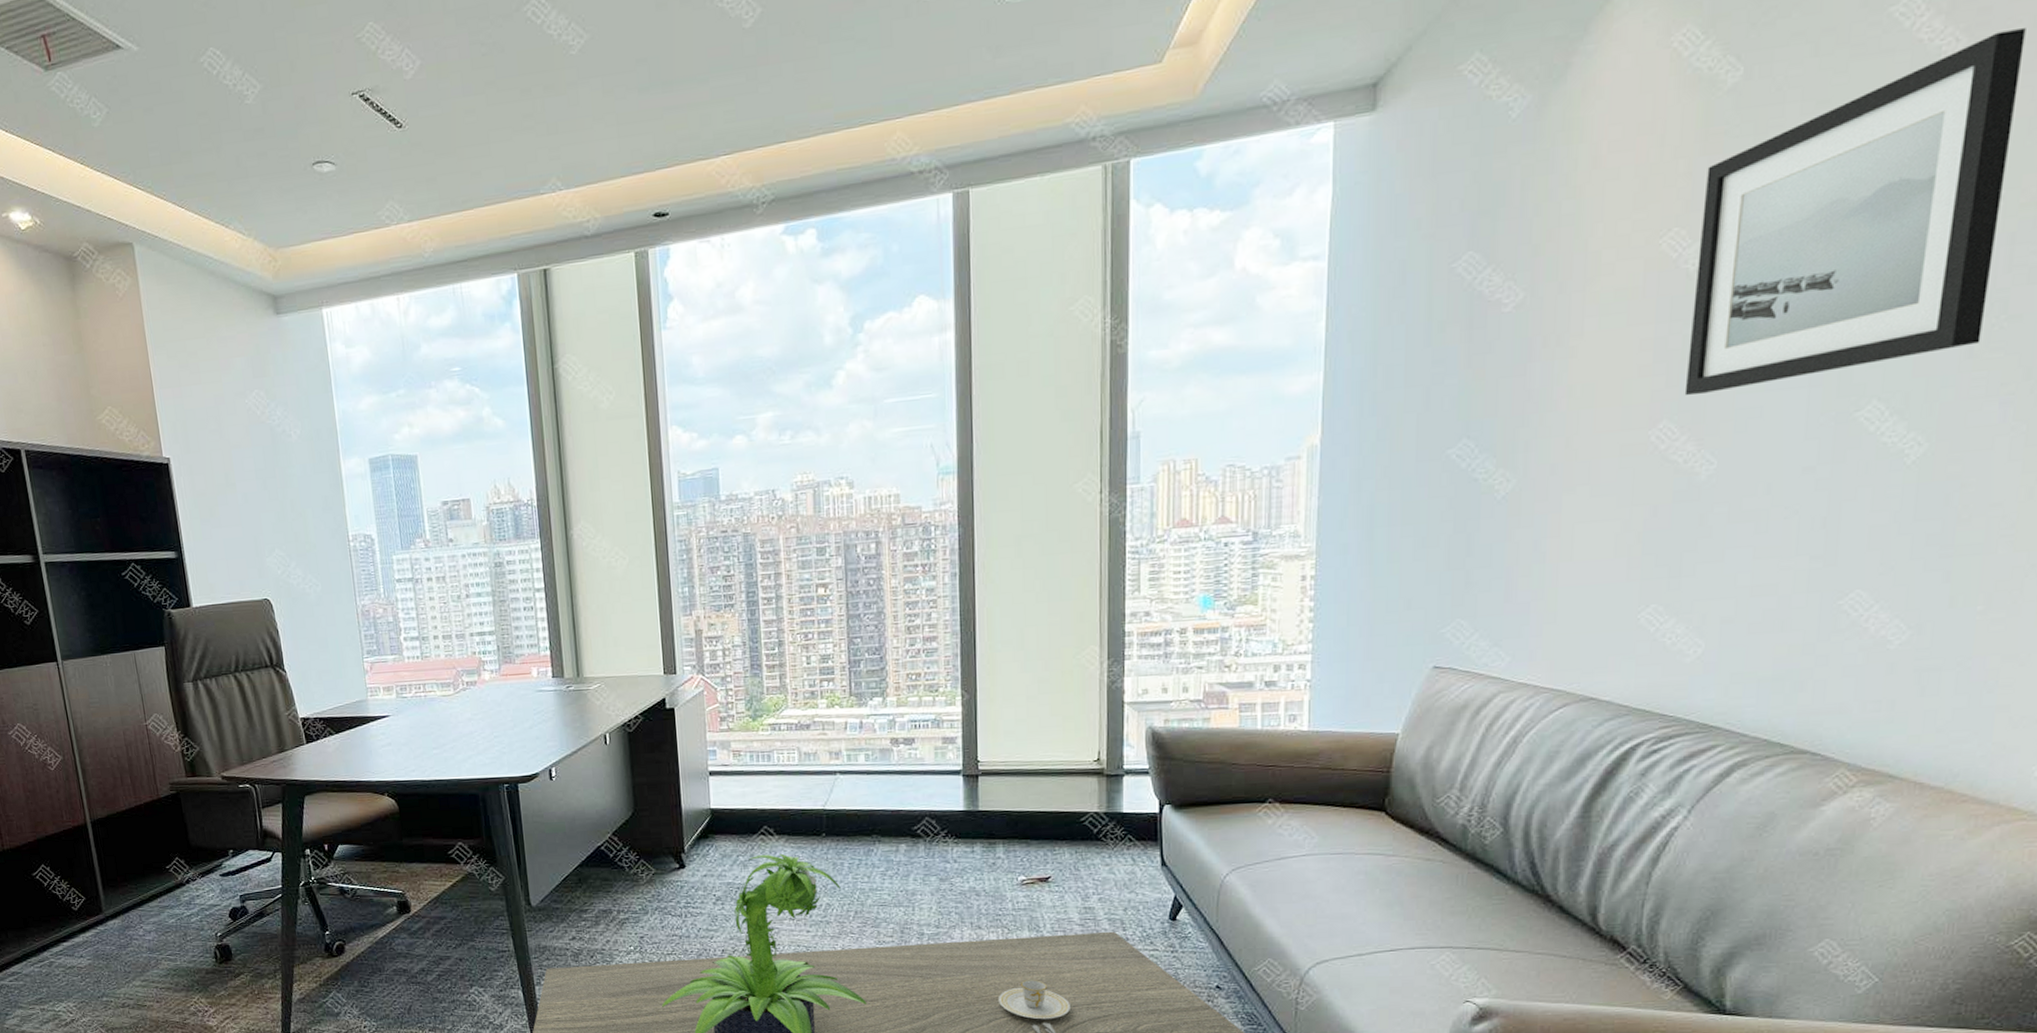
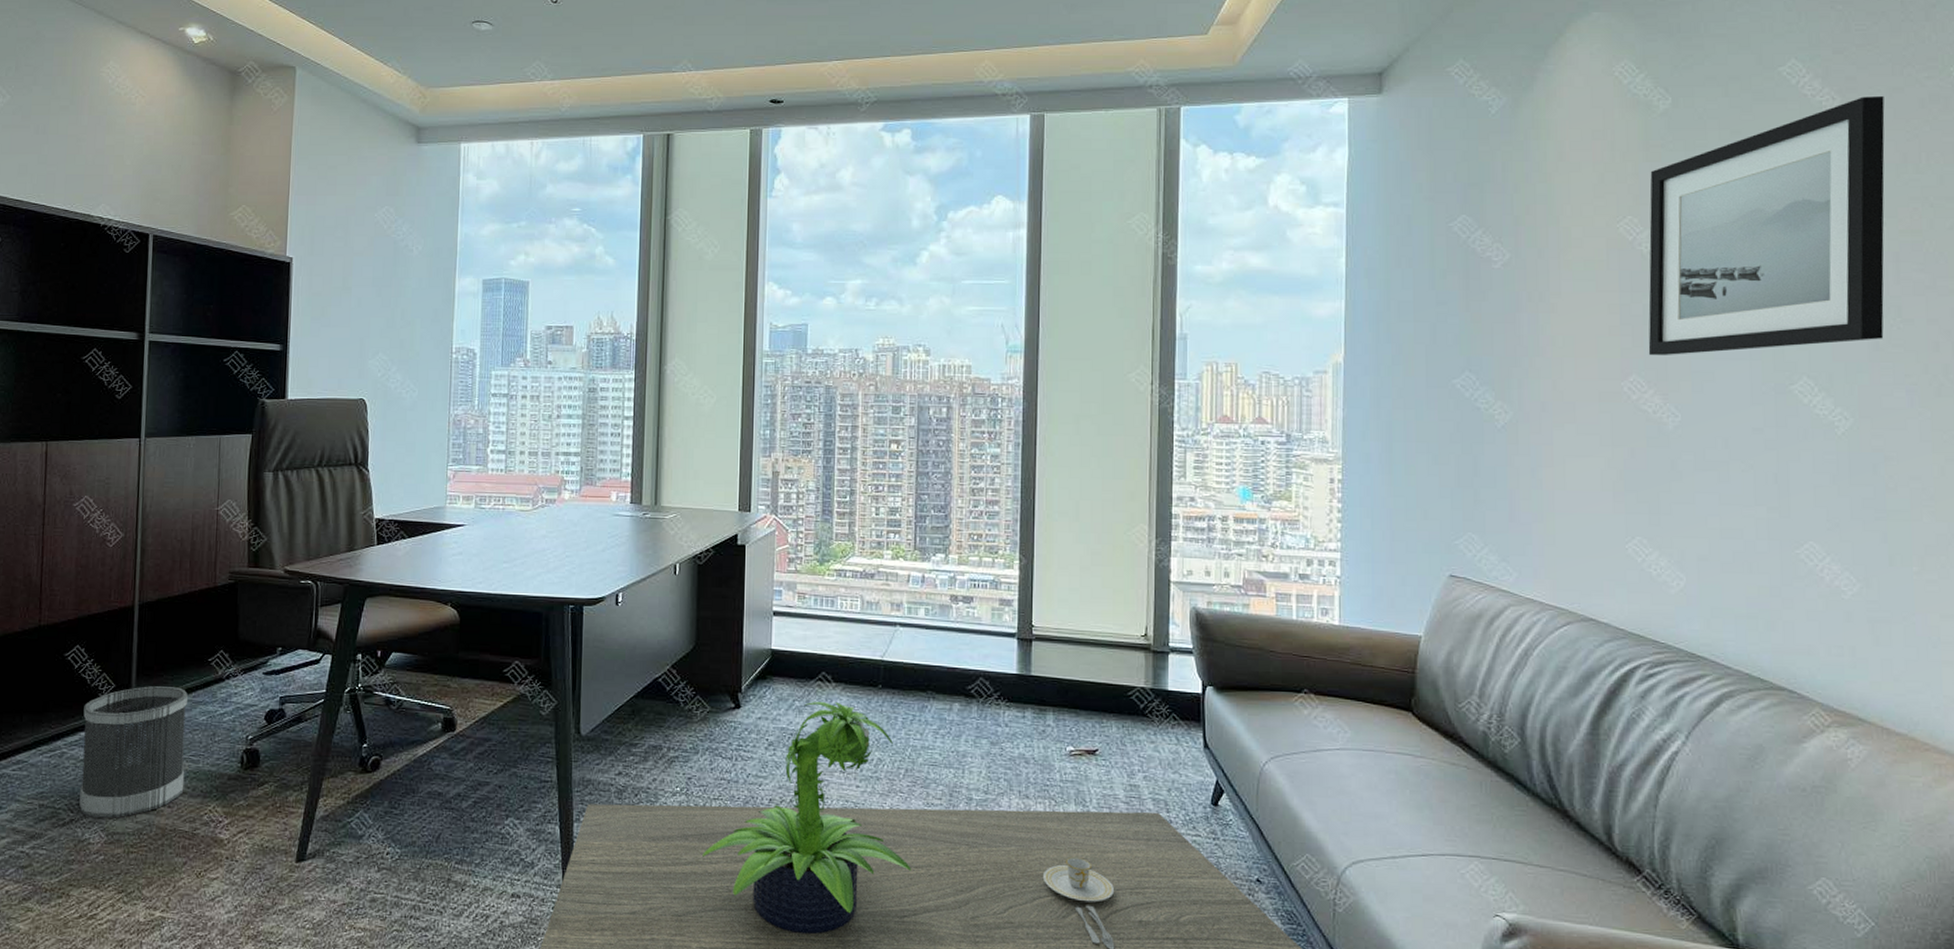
wastebasket: none [61,895,168,1016] -> present [79,686,188,818]

